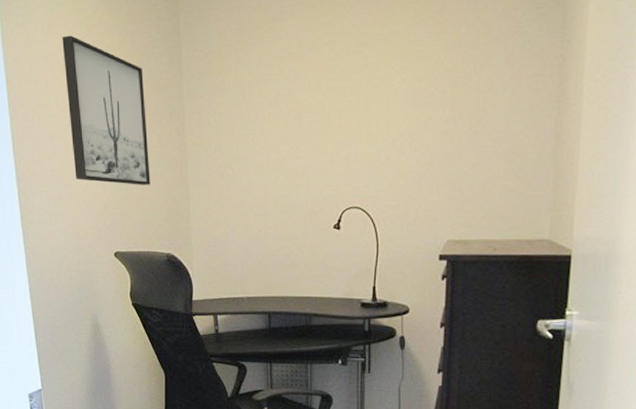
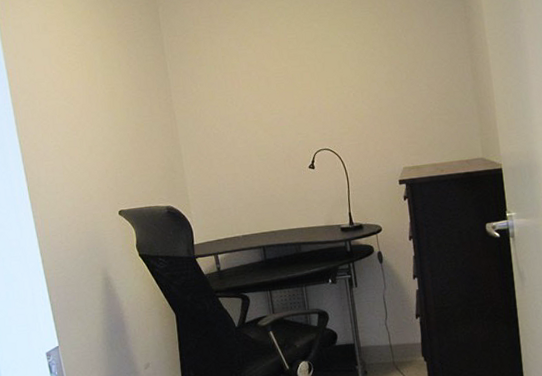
wall art: present [62,35,150,185] -> none [56,31,146,152]

